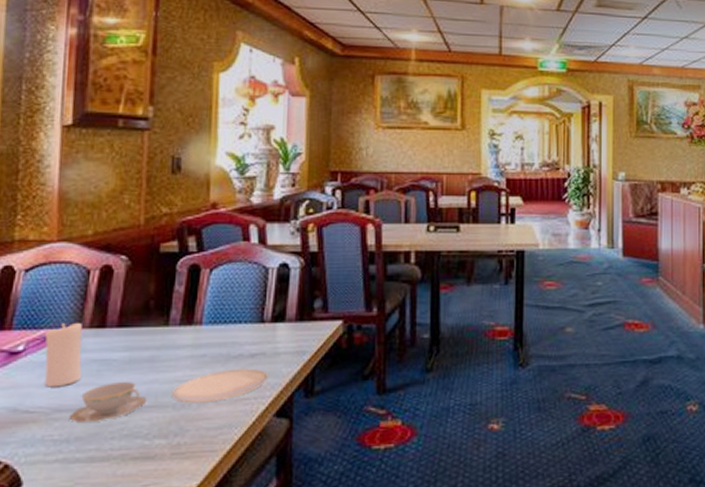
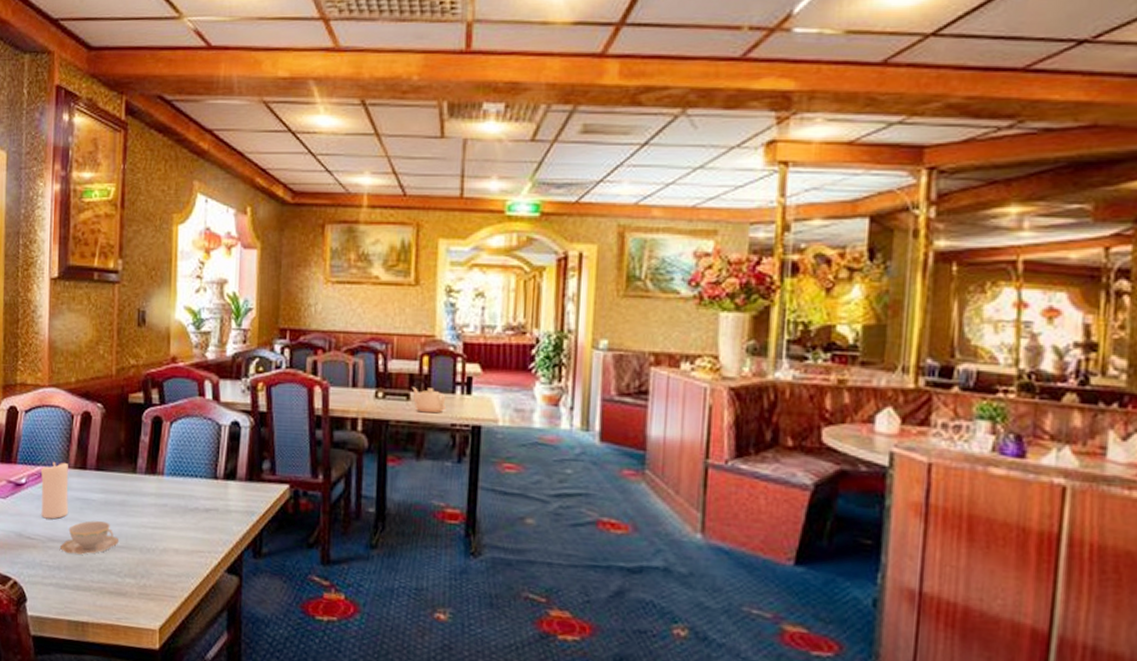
plate: present [171,368,268,404] -> none [138,521,220,551]
teapot: none [460,220,494,242] -> present [411,387,447,414]

